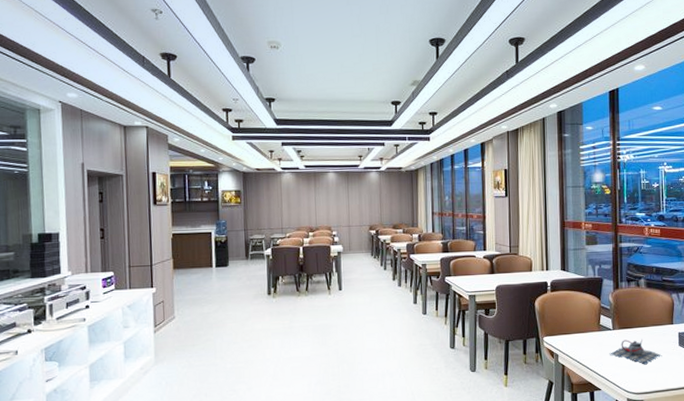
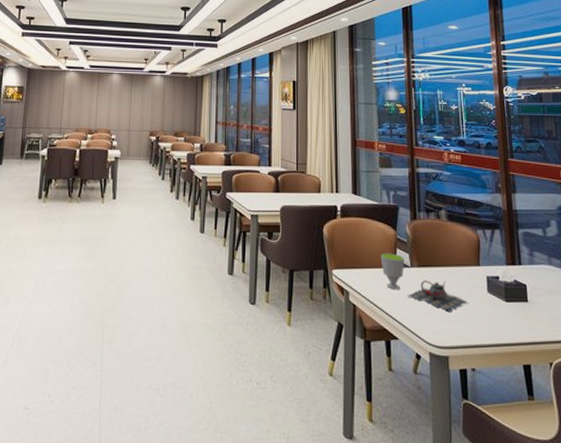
cup: none [586,319,607,349] -> present [380,253,404,289]

